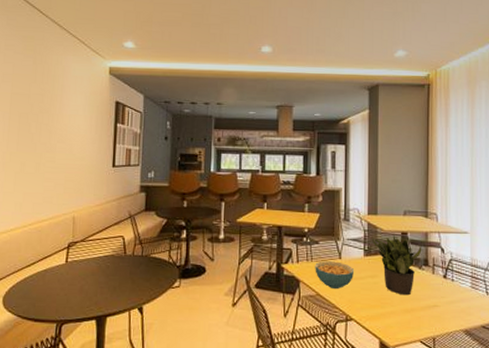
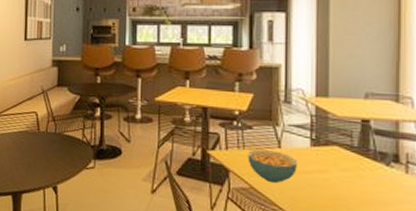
potted plant: present [373,233,422,296] -> none [322,120,391,198]

